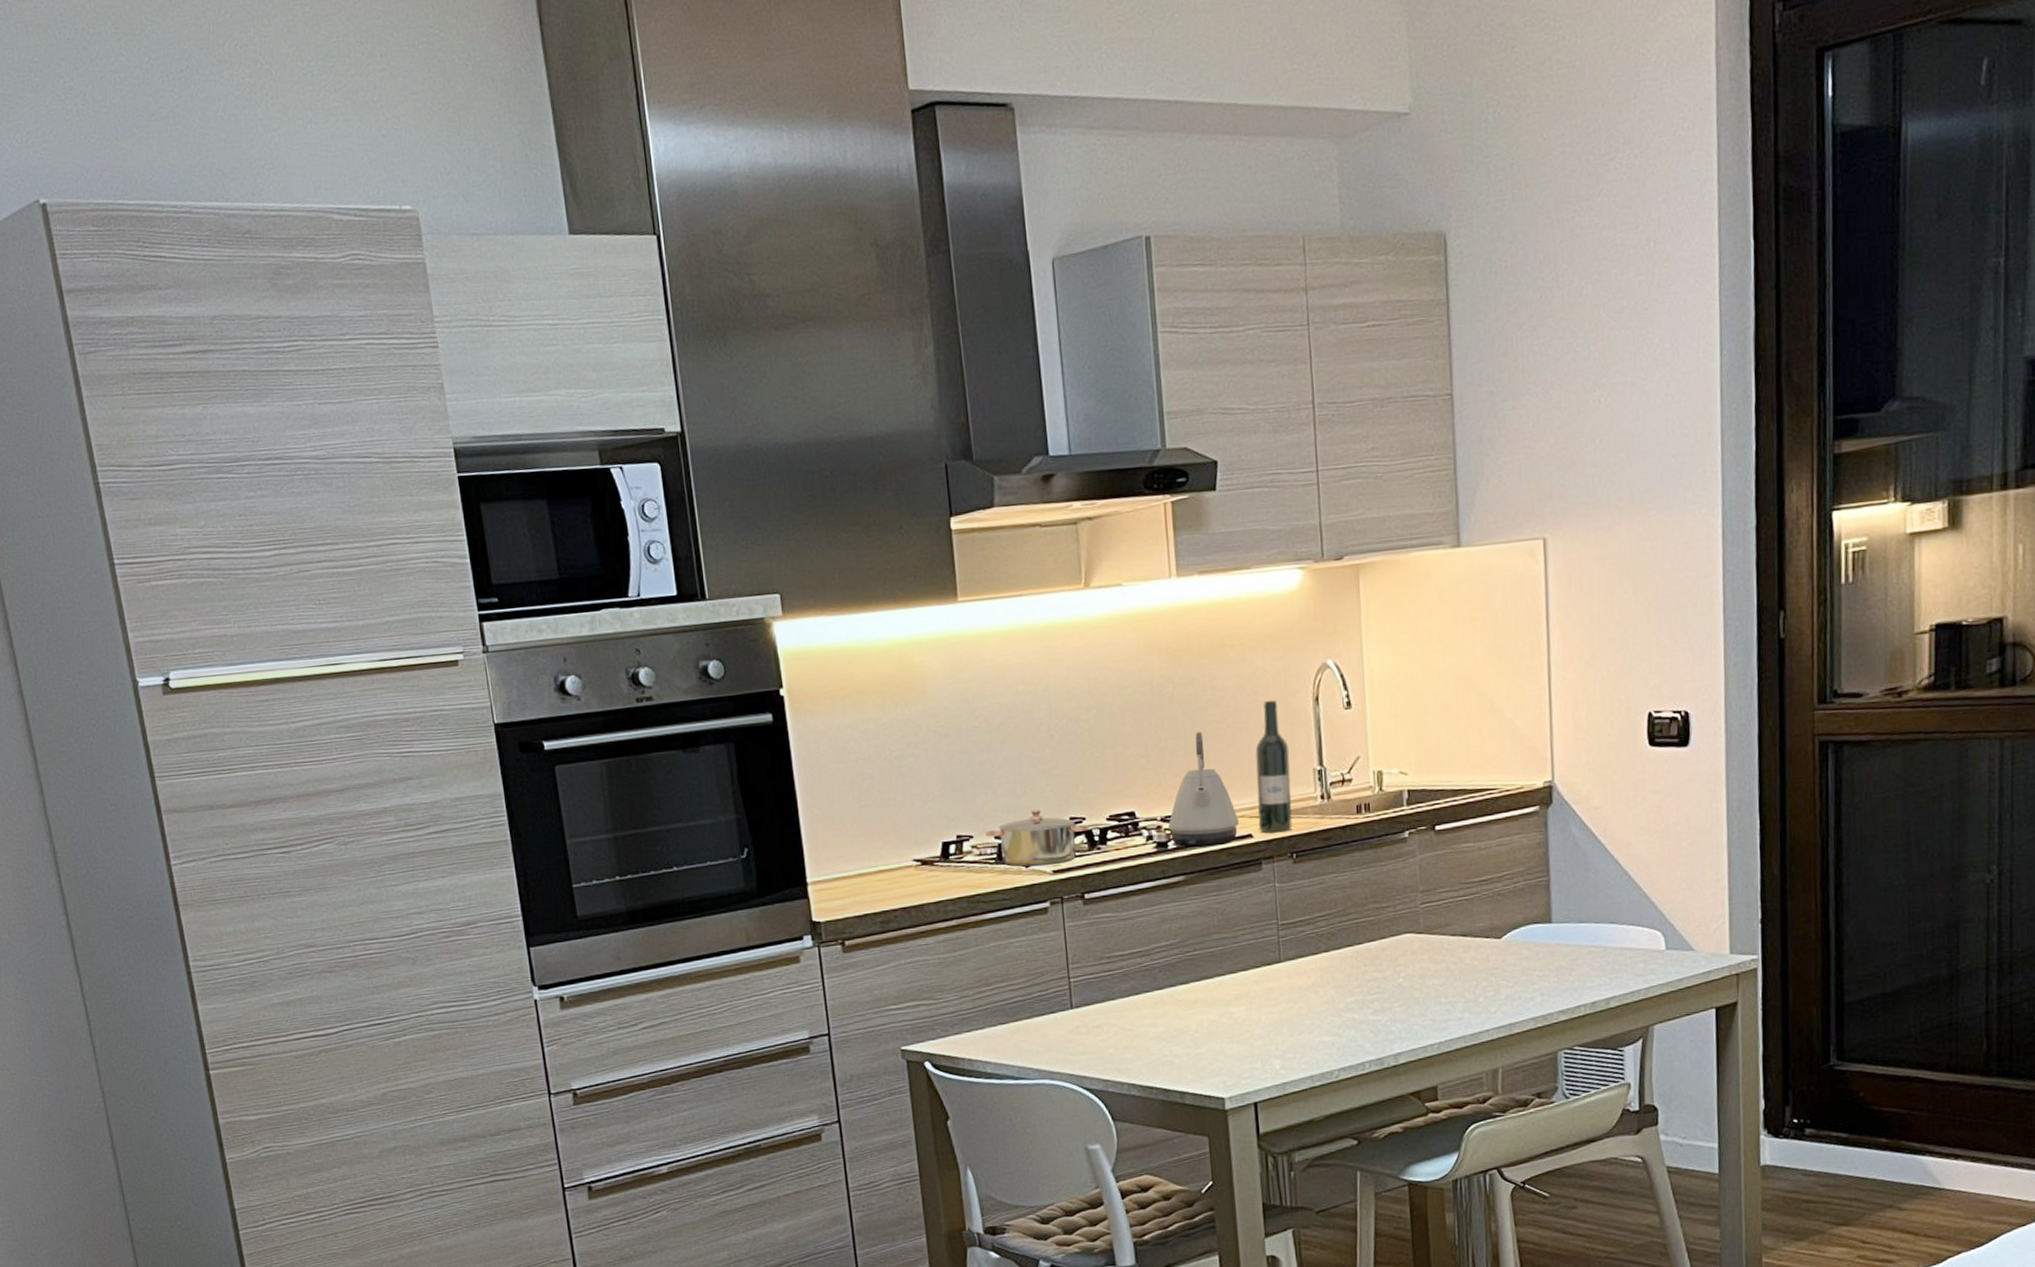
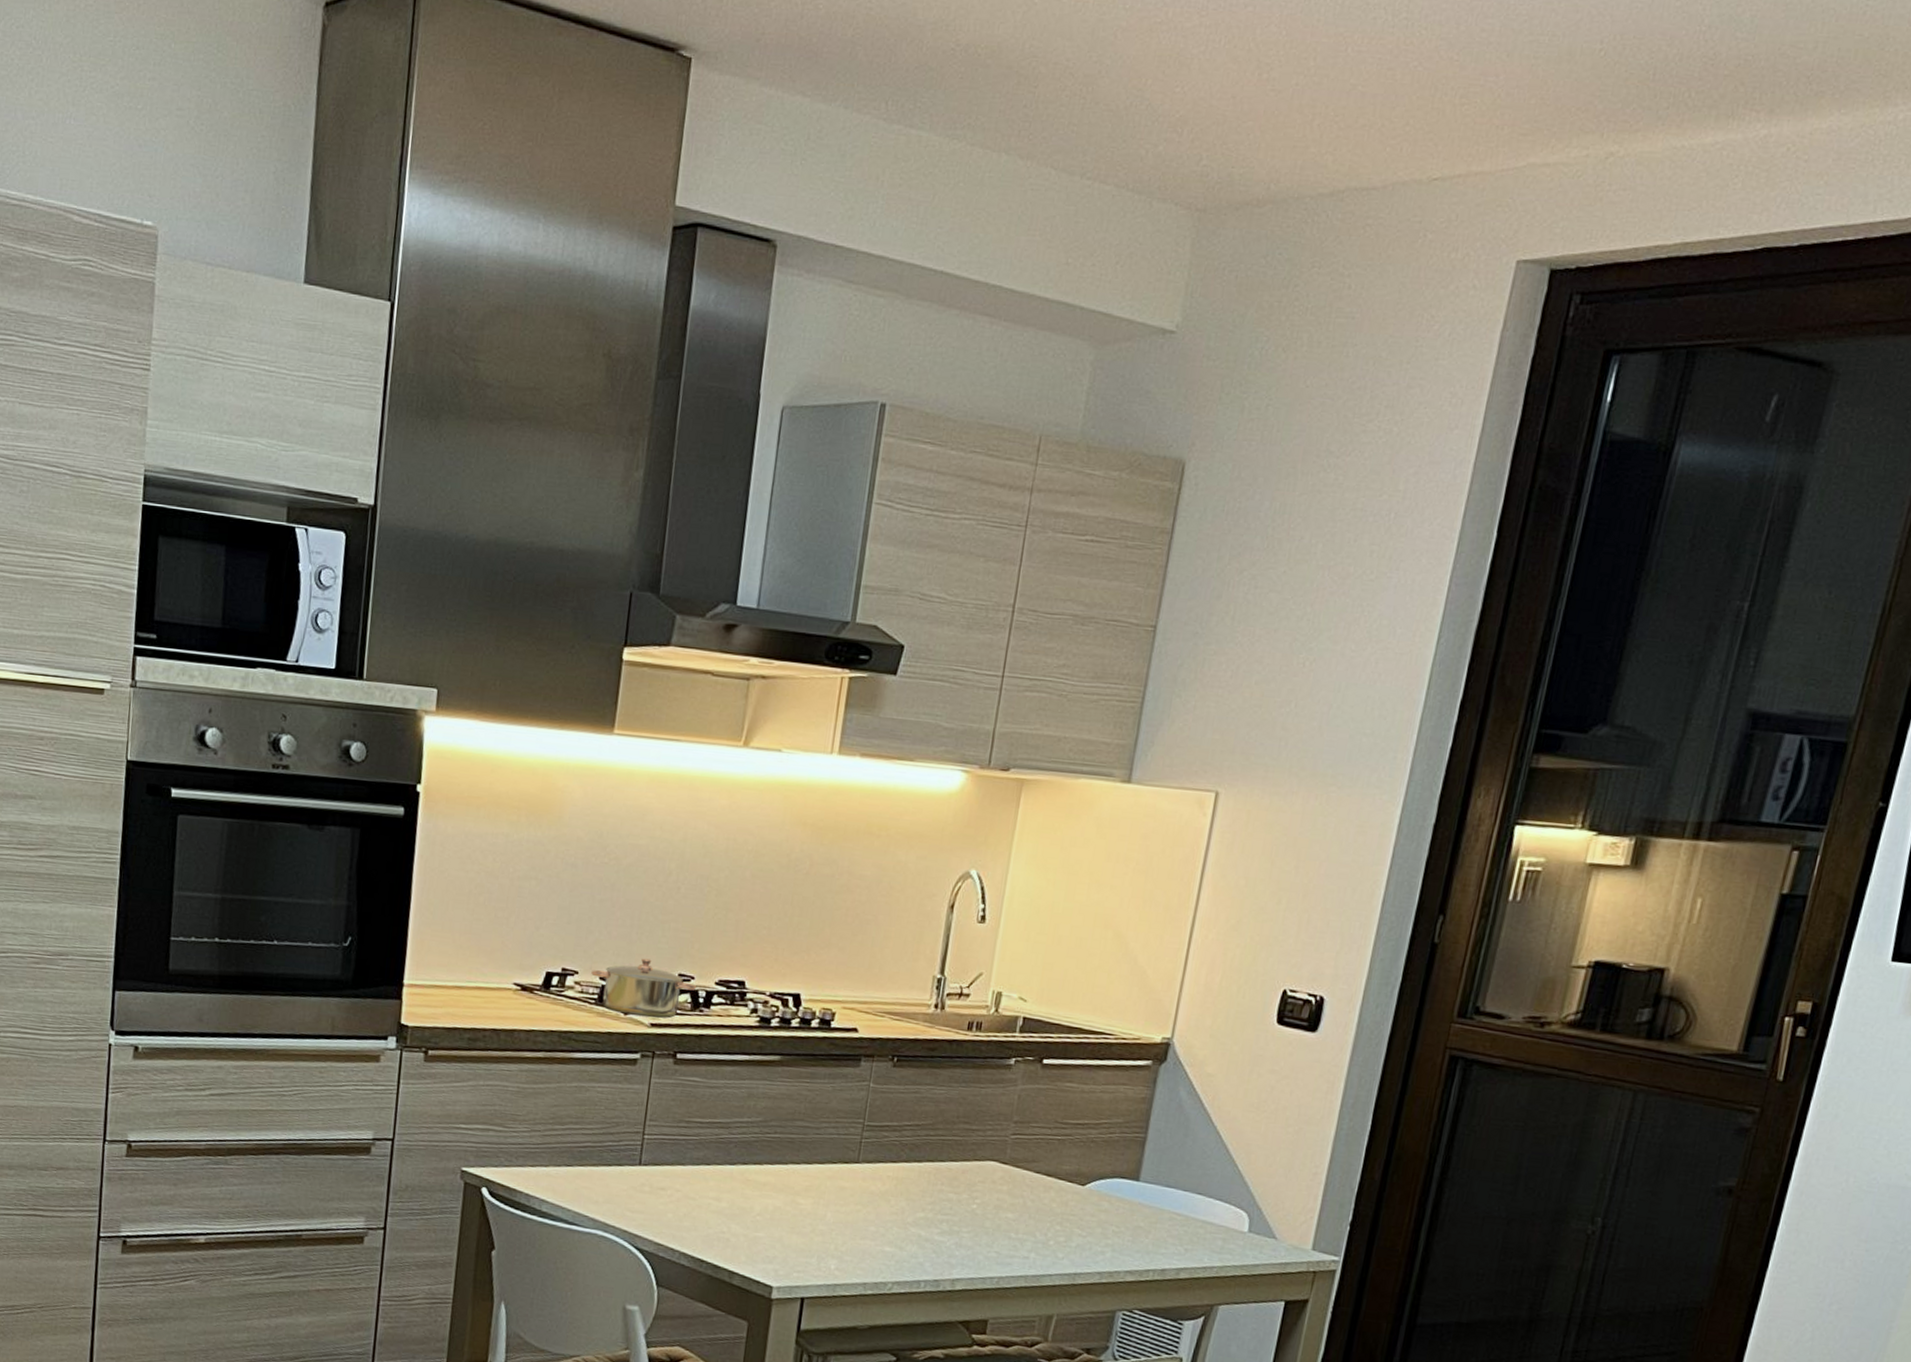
kettle: present [1168,732,1239,848] -> none [775,915,847,1034]
wine bottle: present [1255,699,1293,834] -> none [865,897,914,1034]

